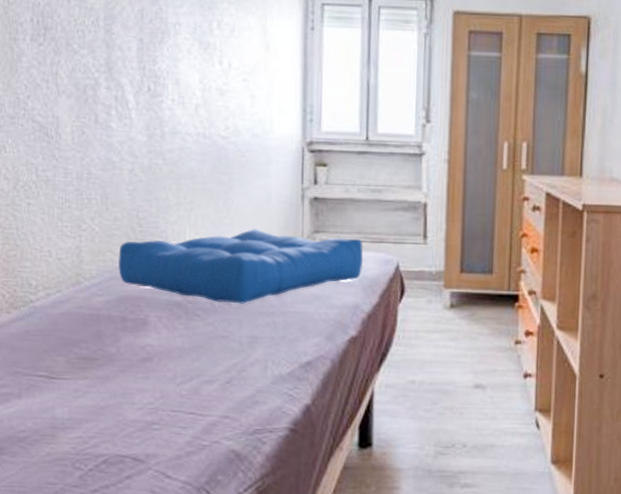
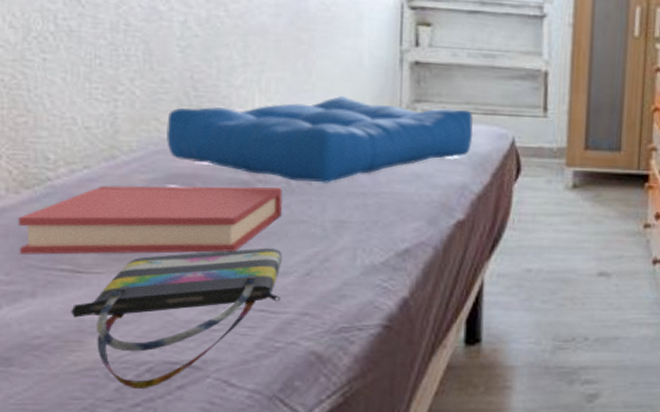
hardback book: none [8,306,208,363] -> present [17,185,282,255]
tote bag: none [47,359,208,478] -> present [71,248,282,390]

